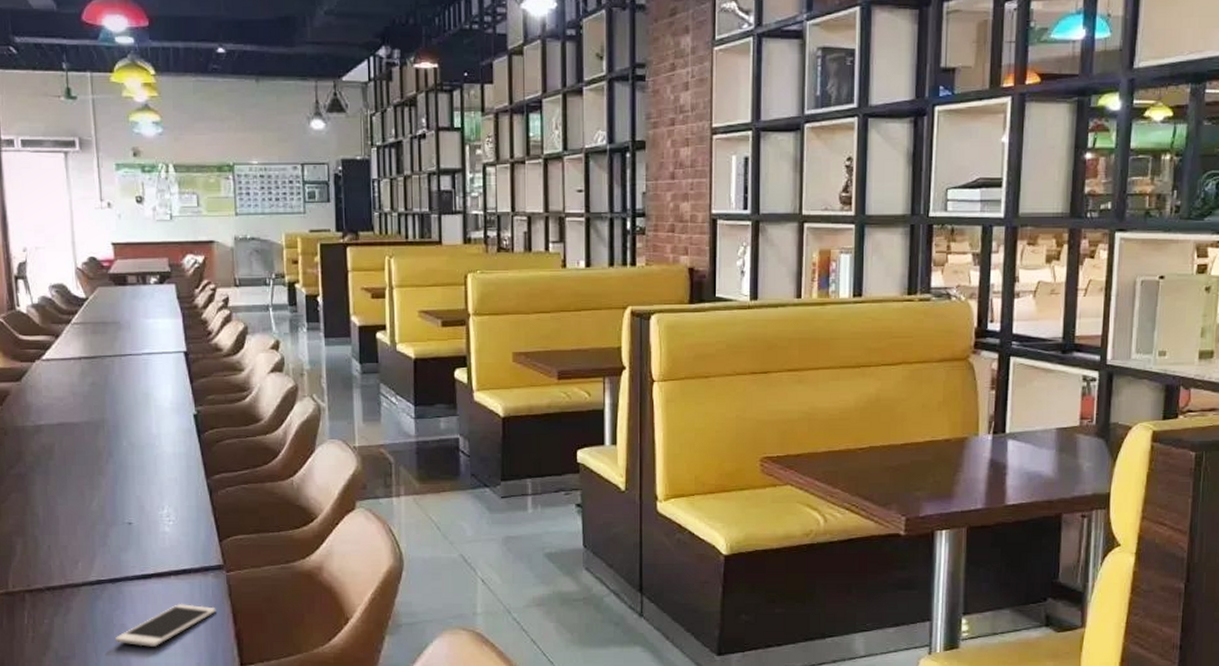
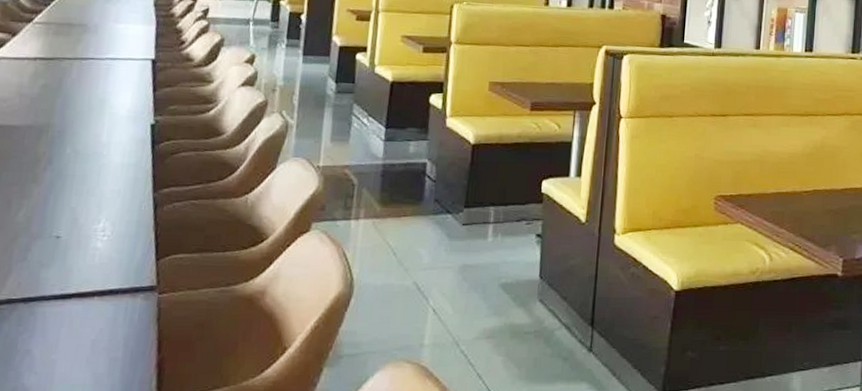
cell phone: present [115,604,216,647] -> none [16,328,140,376]

